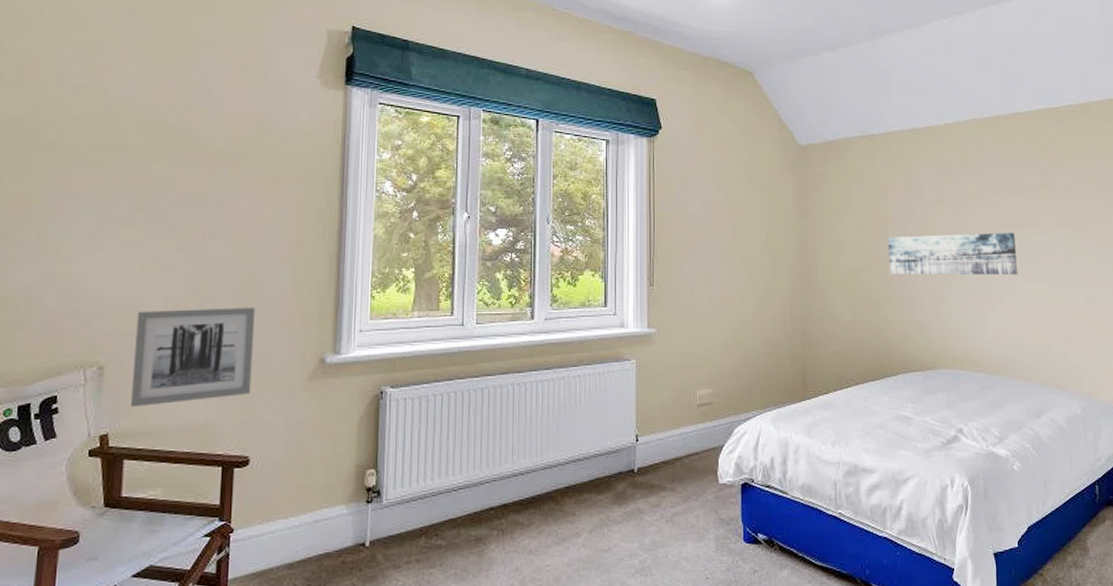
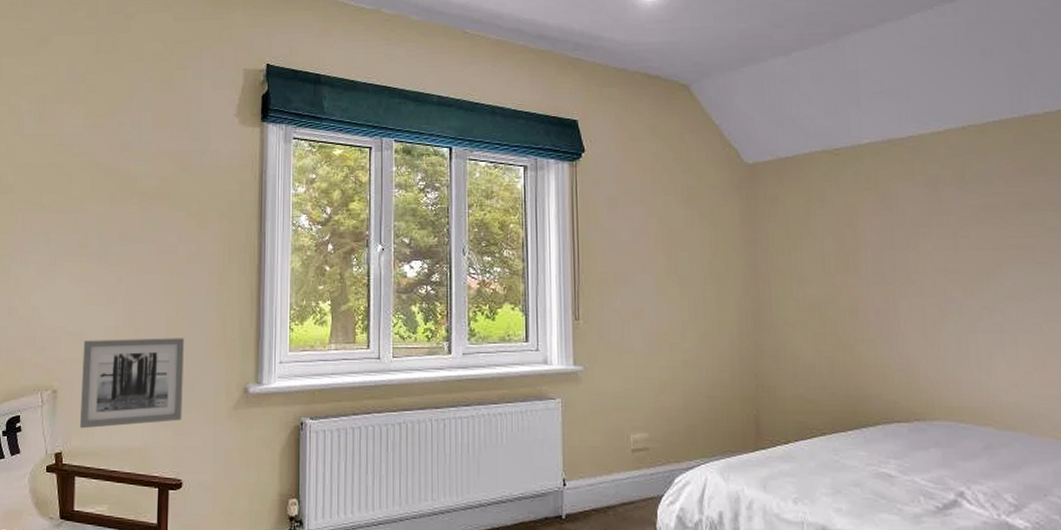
wall art: present [887,232,1018,275] -> none [859,259,1038,310]

